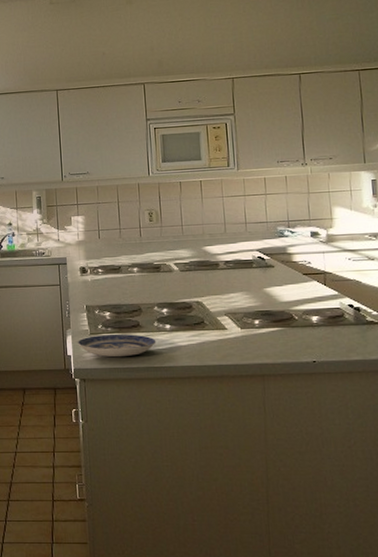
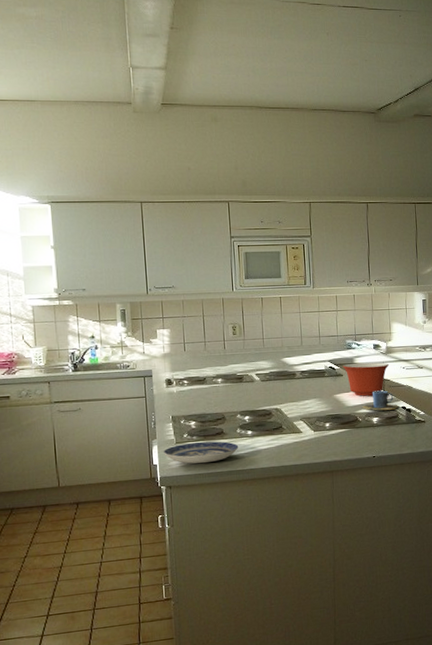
mixing bowl: none [273,252,331,291] -> present [342,362,390,396]
cup: none [299,284,346,308] -> present [362,390,400,411]

